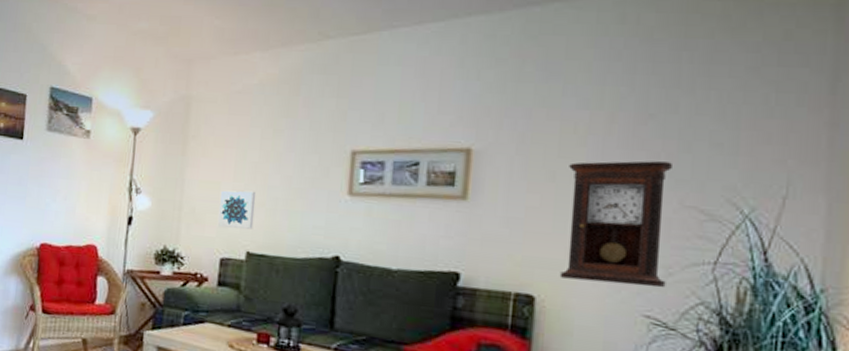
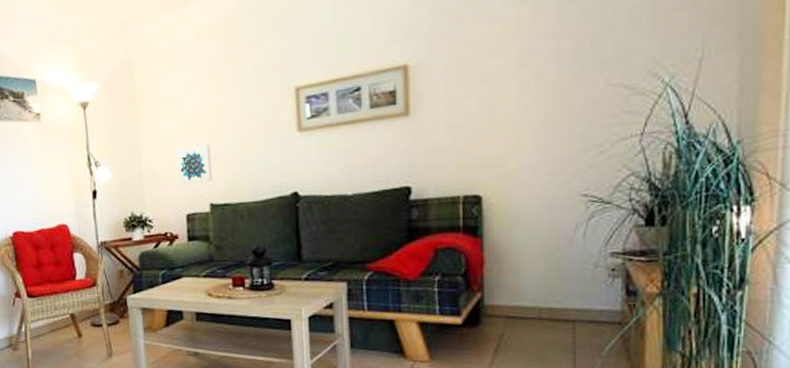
pendulum clock: present [559,161,674,288] -> none [501,44,599,174]

